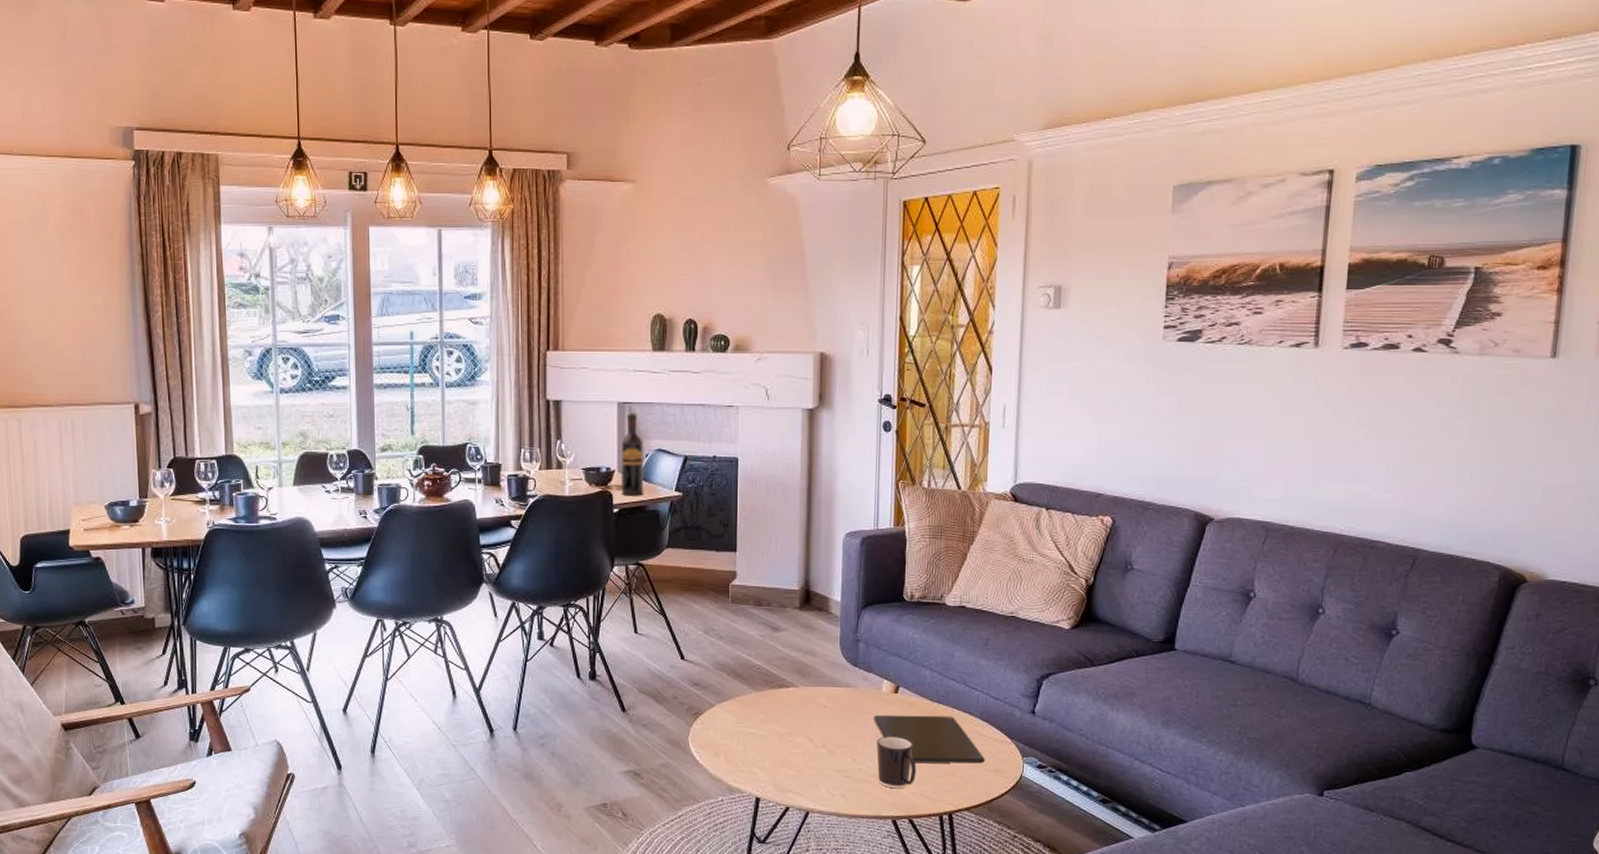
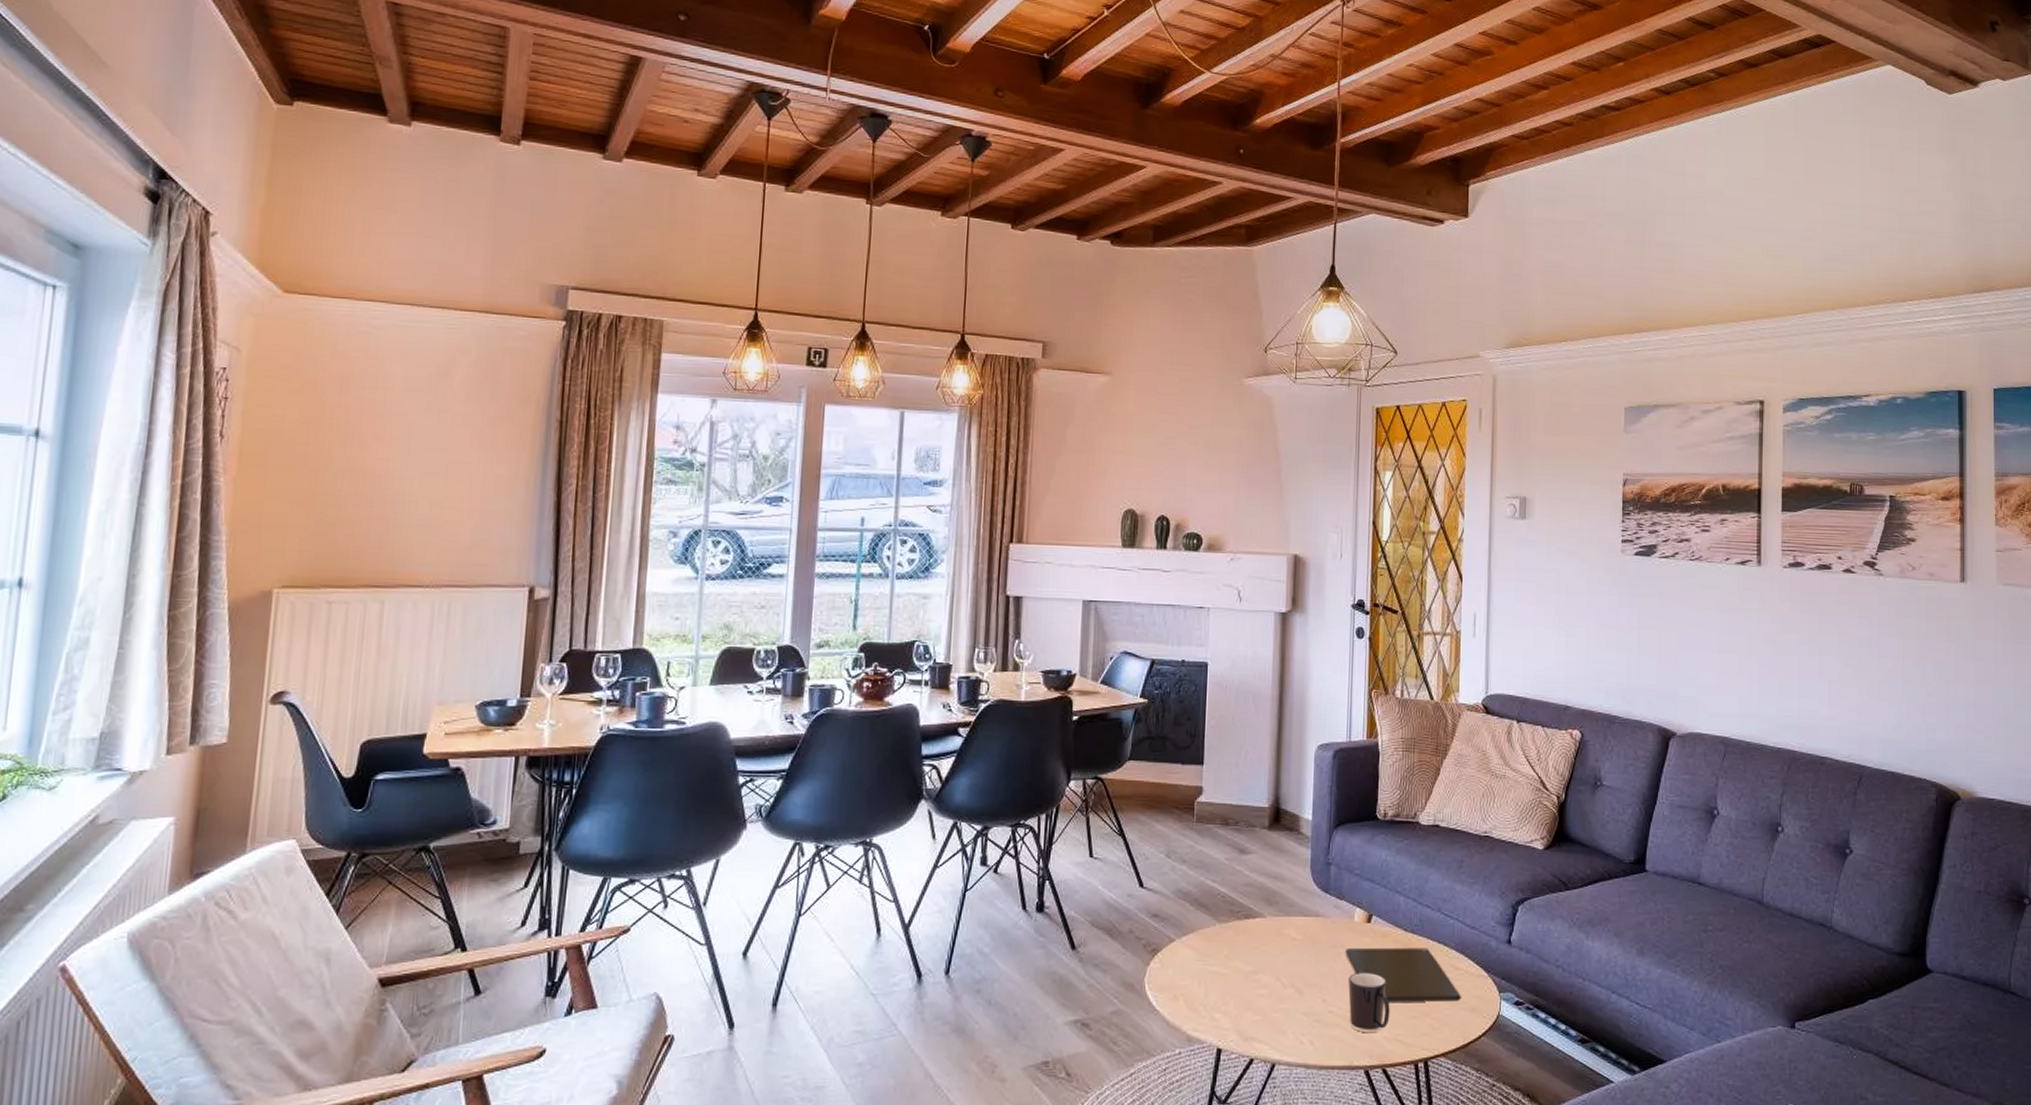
wine bottle: present [621,413,644,496] -> none [1082,612,1108,703]

